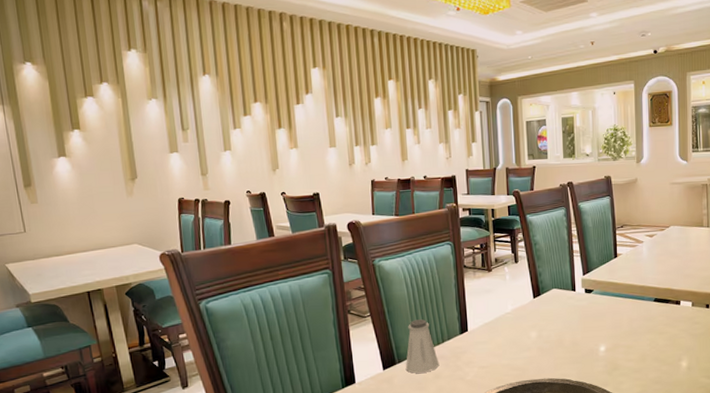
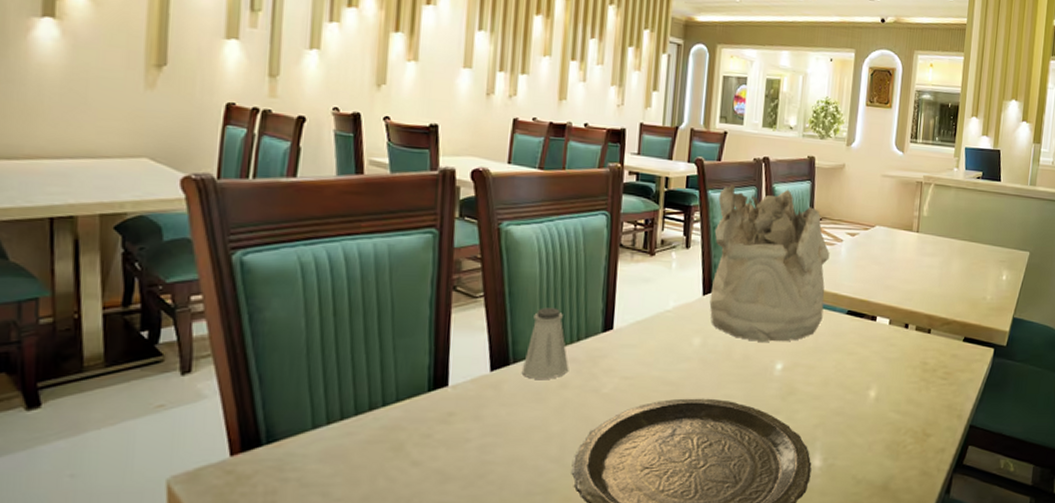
mineral sample: none [535,205,634,330] -> present [709,185,830,342]

